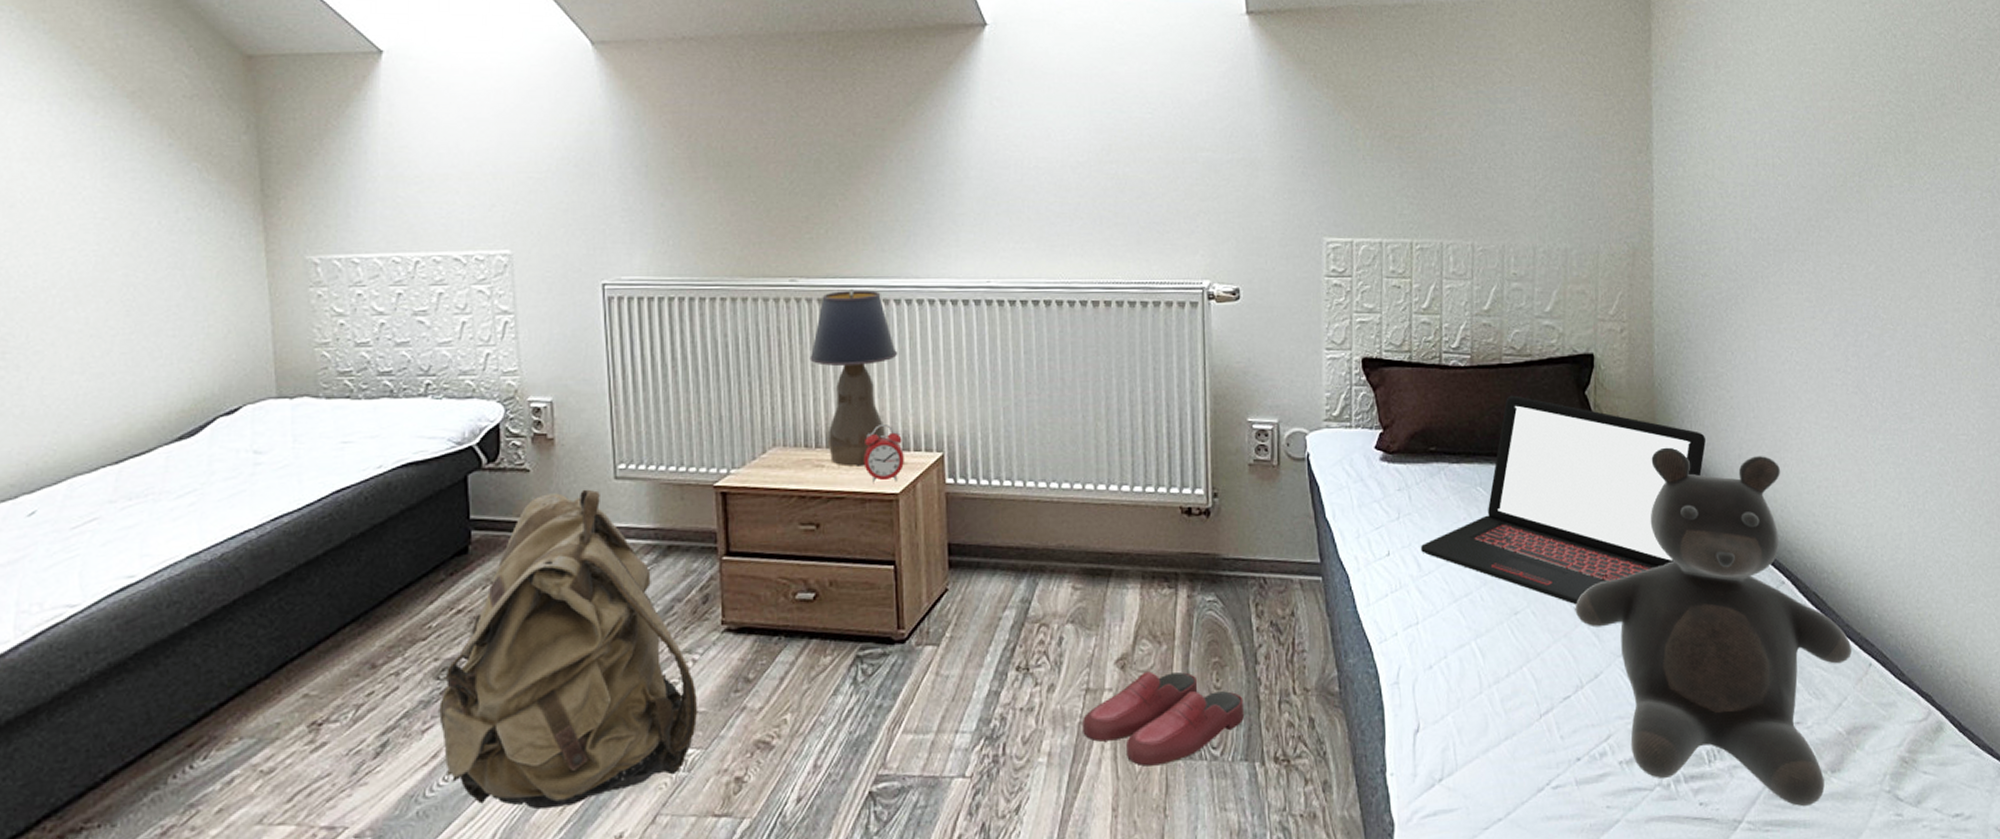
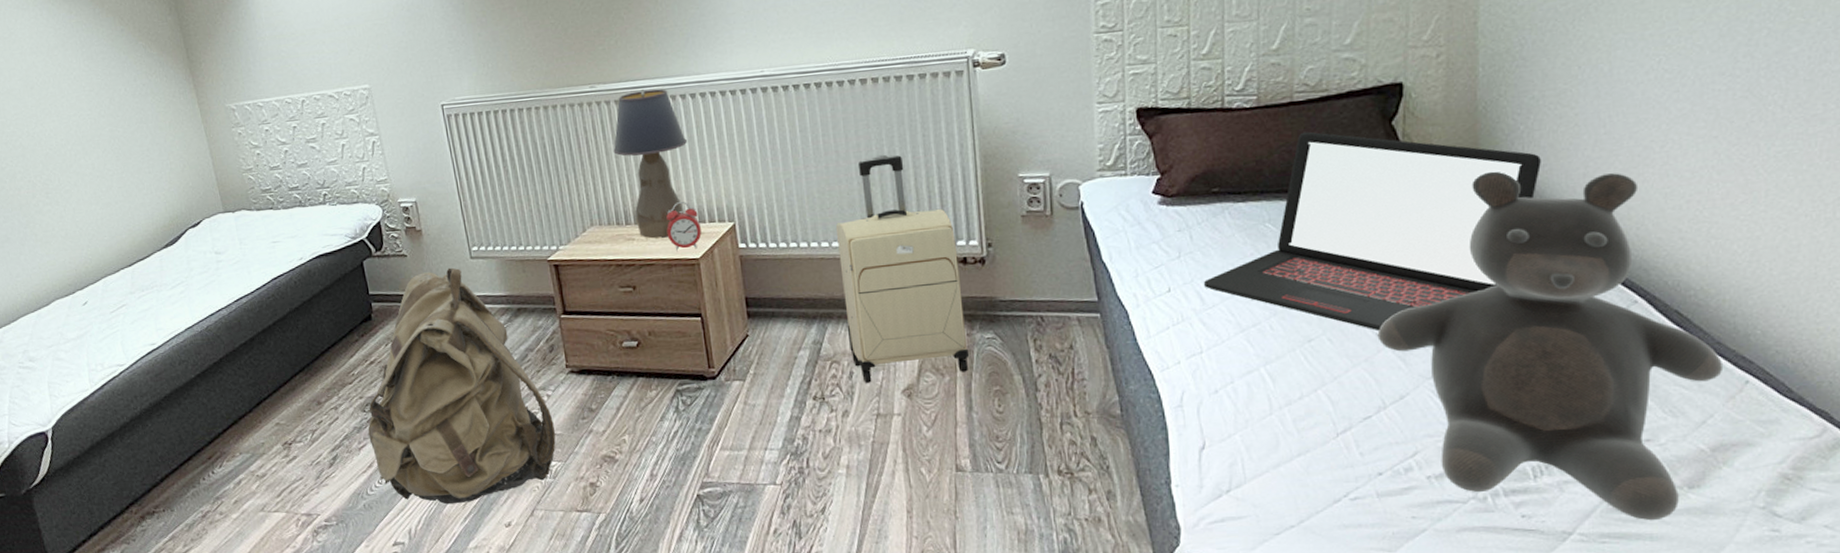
suitcase: none [1056,386,1189,651] -> present [836,154,970,383]
slippers: present [1083,671,1244,766] -> none [875,399,1027,477]

